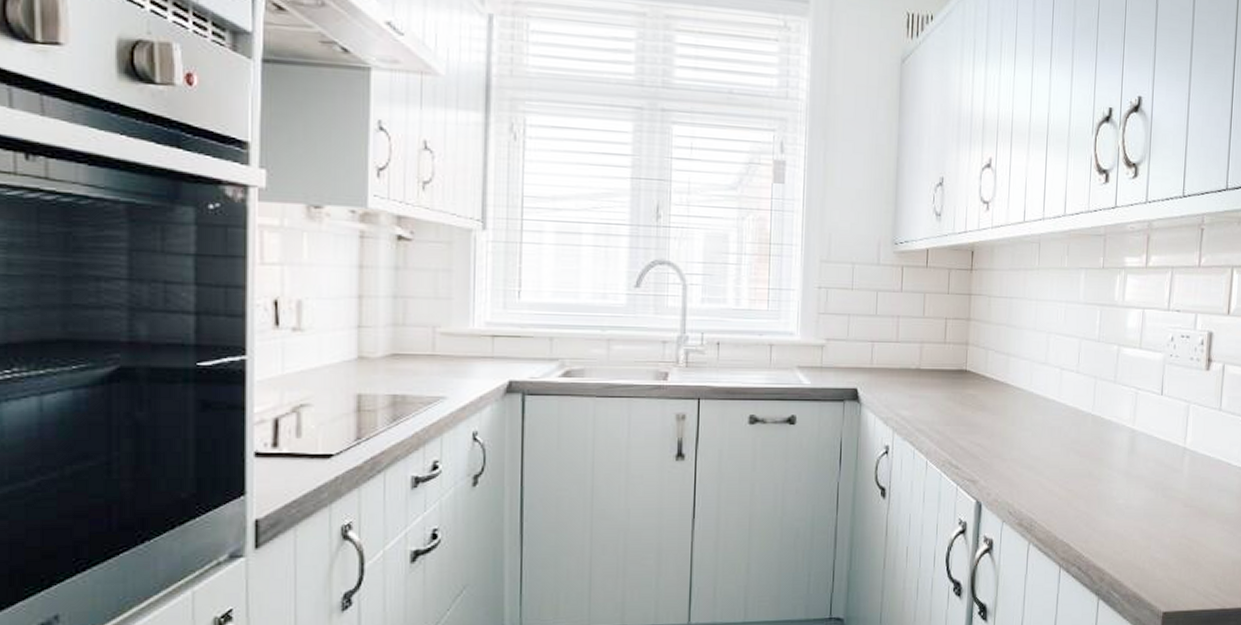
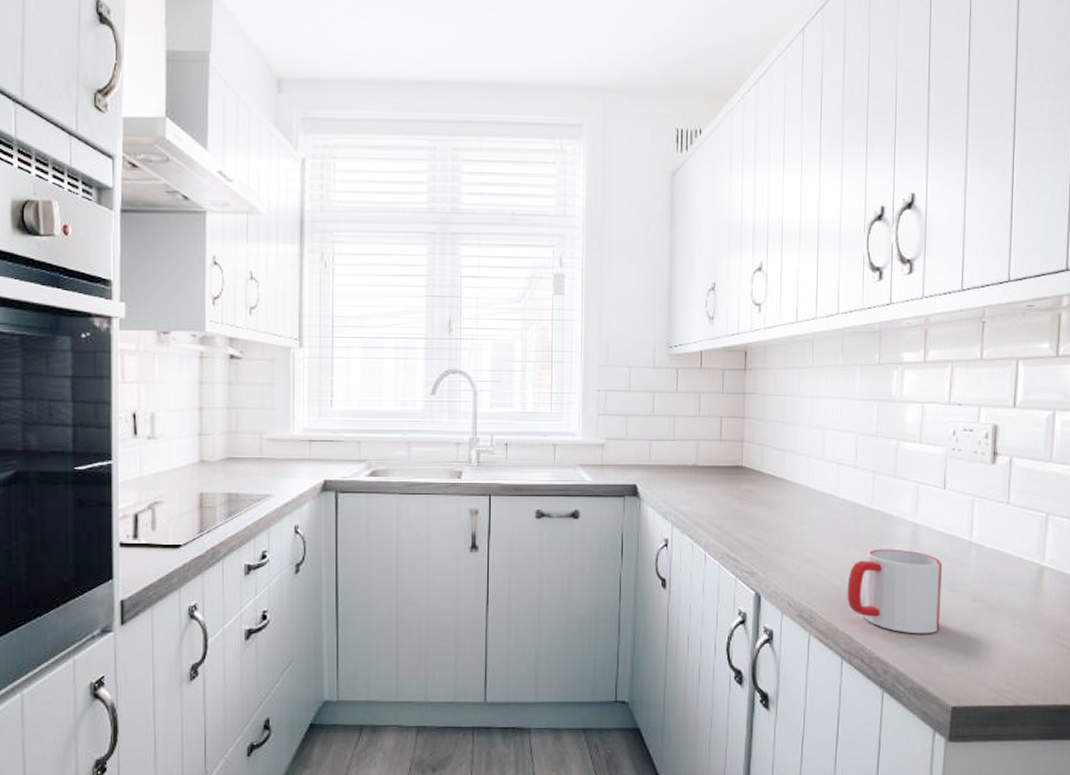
mug: none [1066,455,1158,541] -> present [847,549,942,634]

